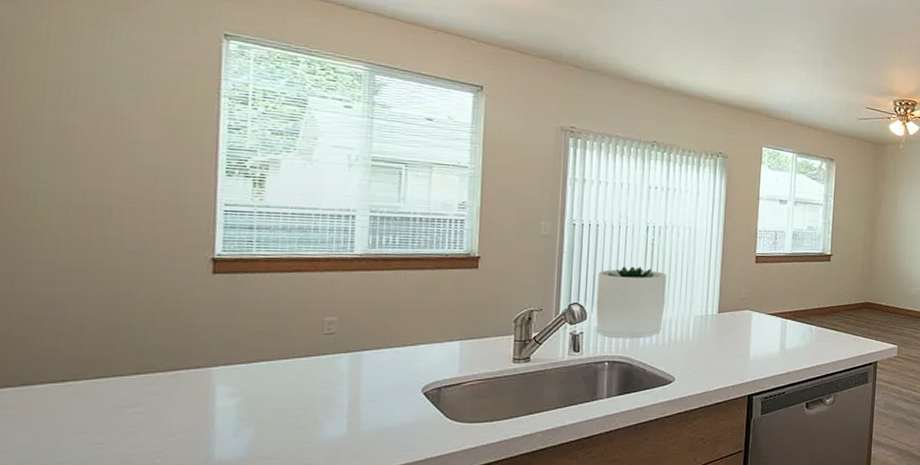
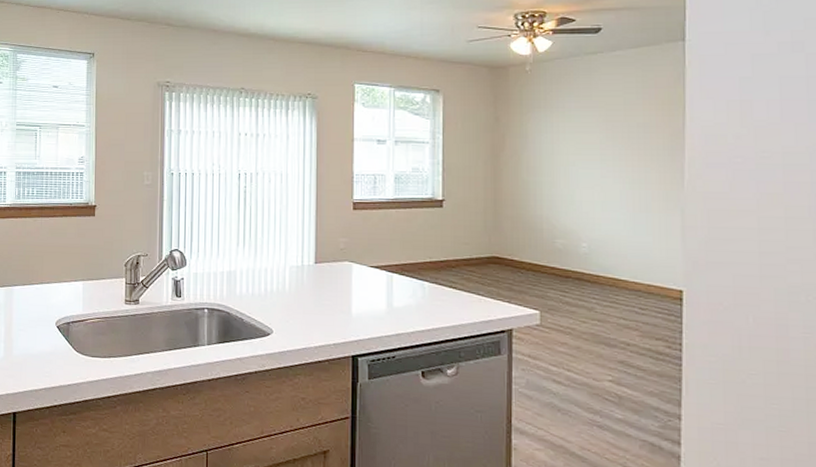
planter: present [596,266,667,339] -> none [194,214,260,287]

